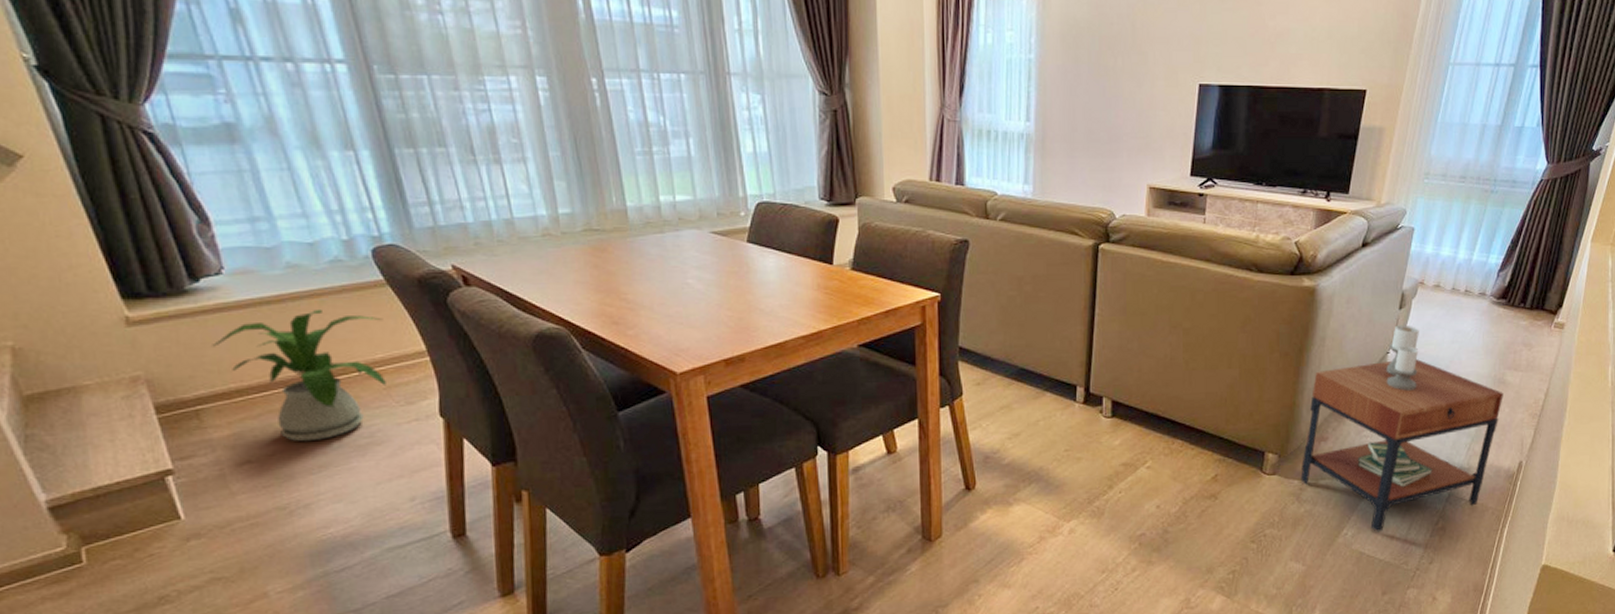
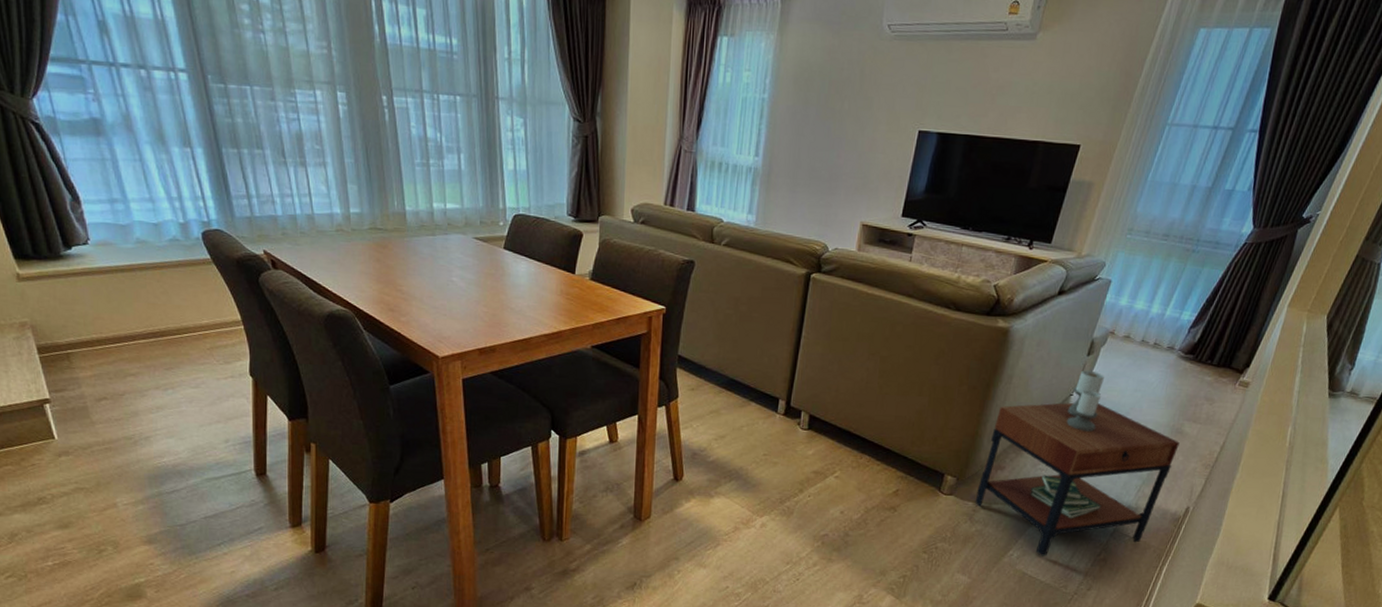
house plant: present [212,308,386,442] -> none [80,278,209,387]

